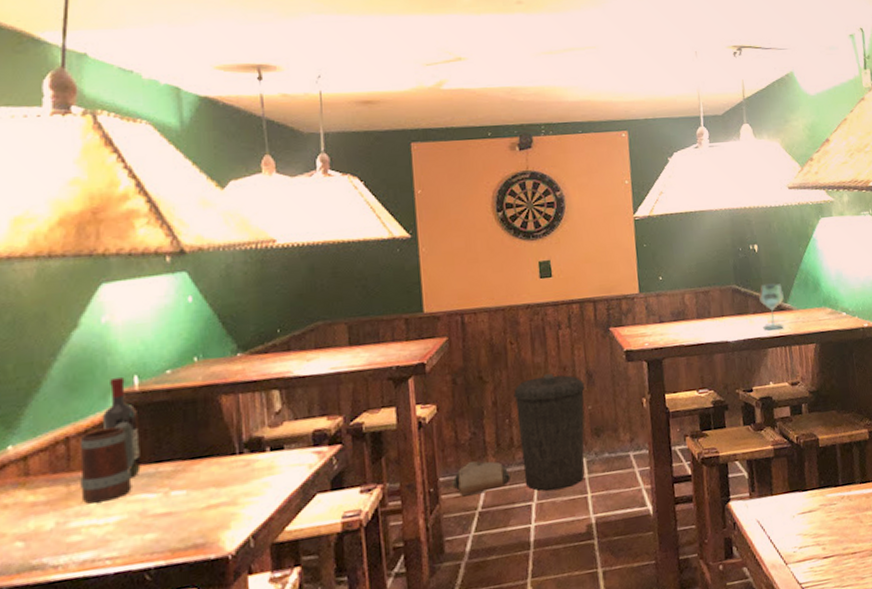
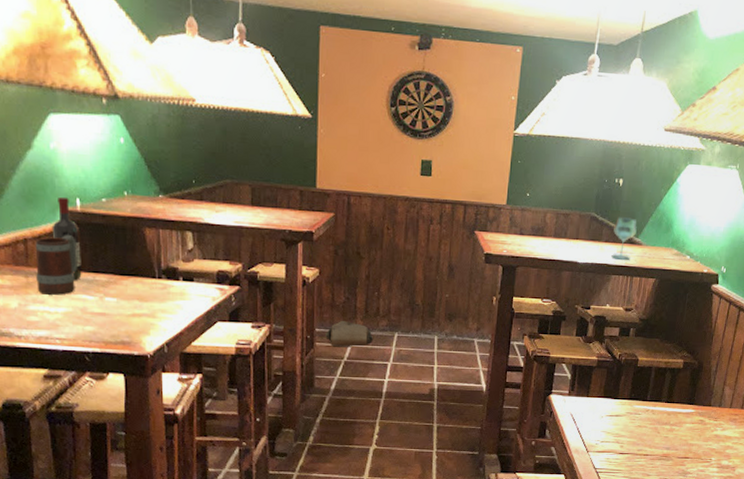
trash can: present [513,373,585,491] -> none [384,260,446,357]

